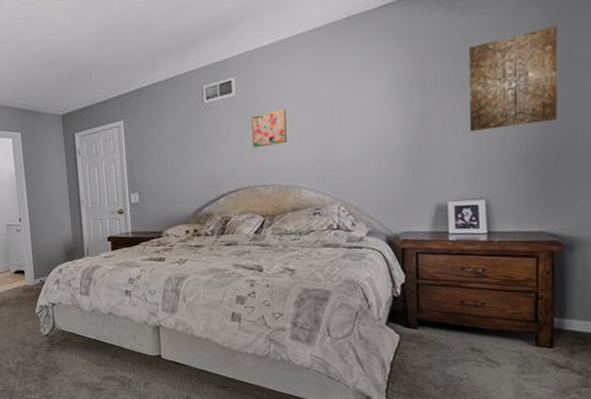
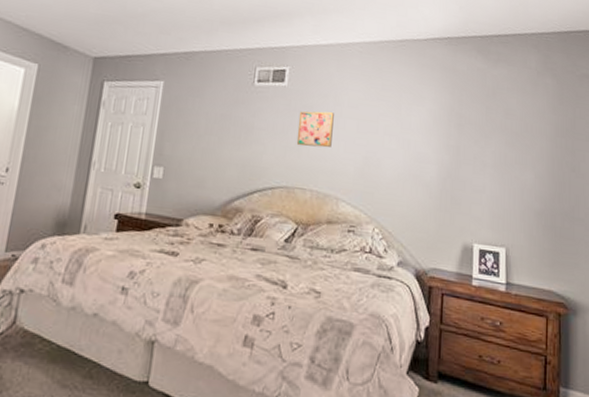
wall art: present [469,25,558,131] -> none [496,96,566,182]

